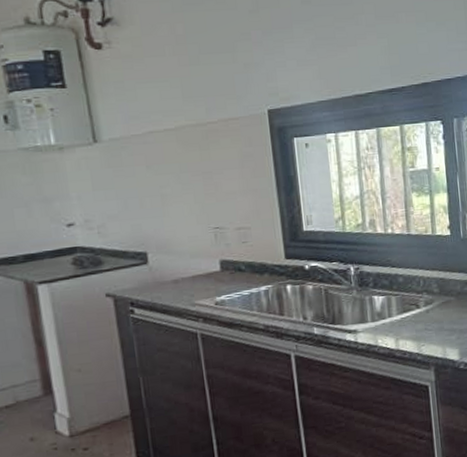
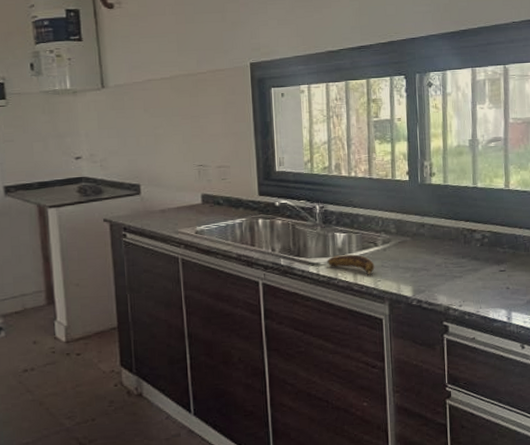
banana: none [365,318,418,341] -> present [327,254,375,276]

